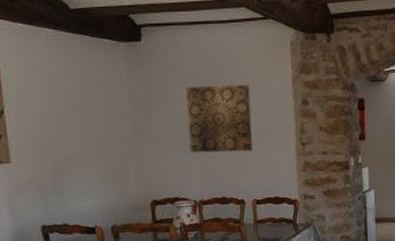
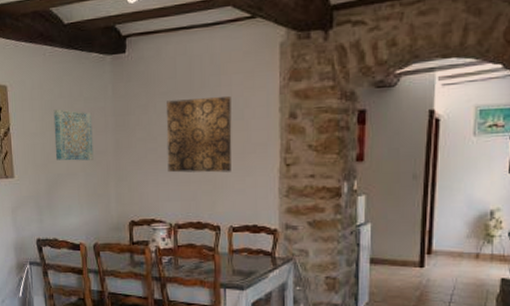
wall art: none [59,93,109,144] -> present [53,109,94,161]

